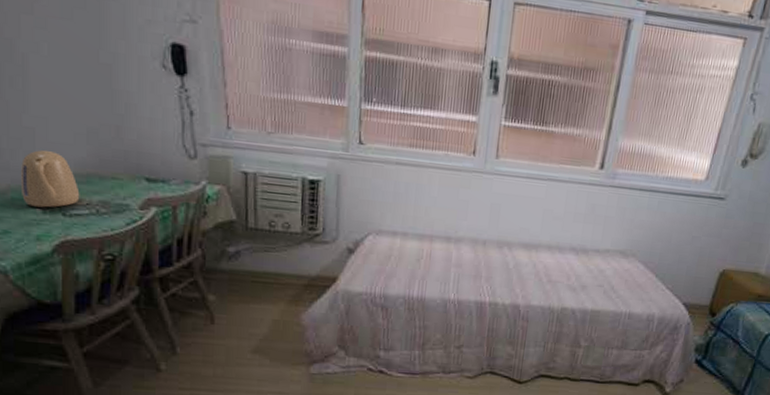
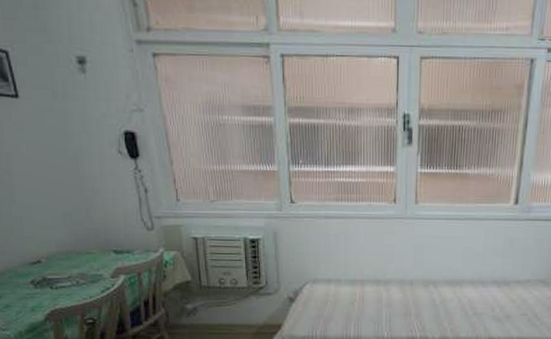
kettle: present [20,149,80,208] -> none [14,234,63,283]

